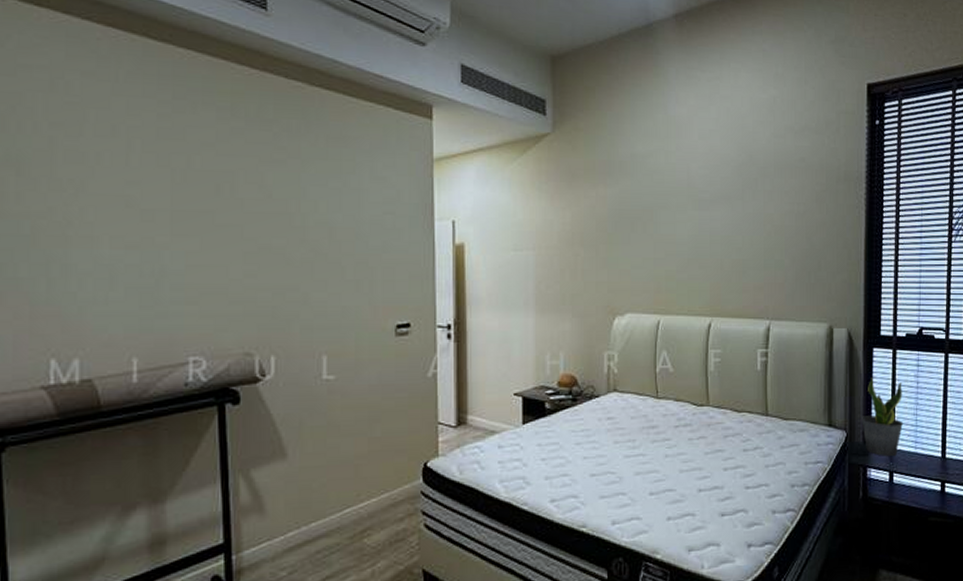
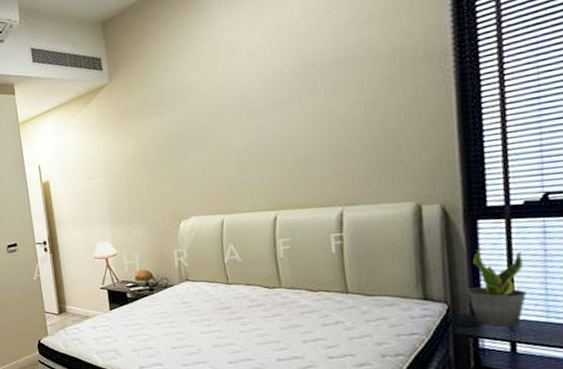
table lamp: none [509,332,541,395] -> present [93,241,120,288]

